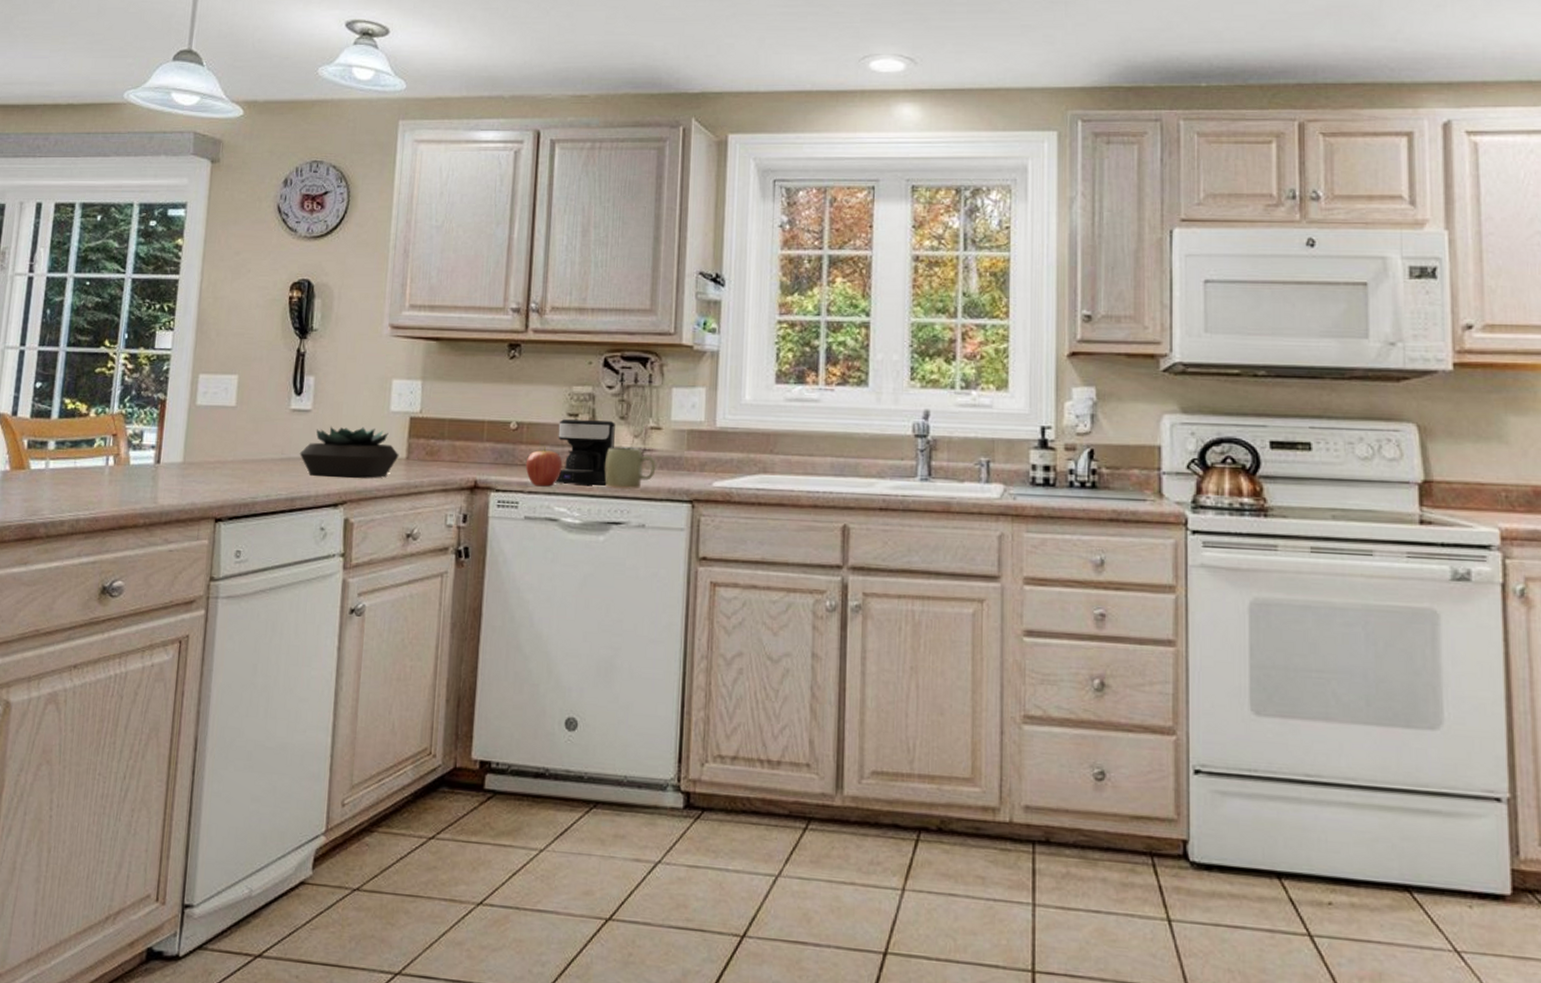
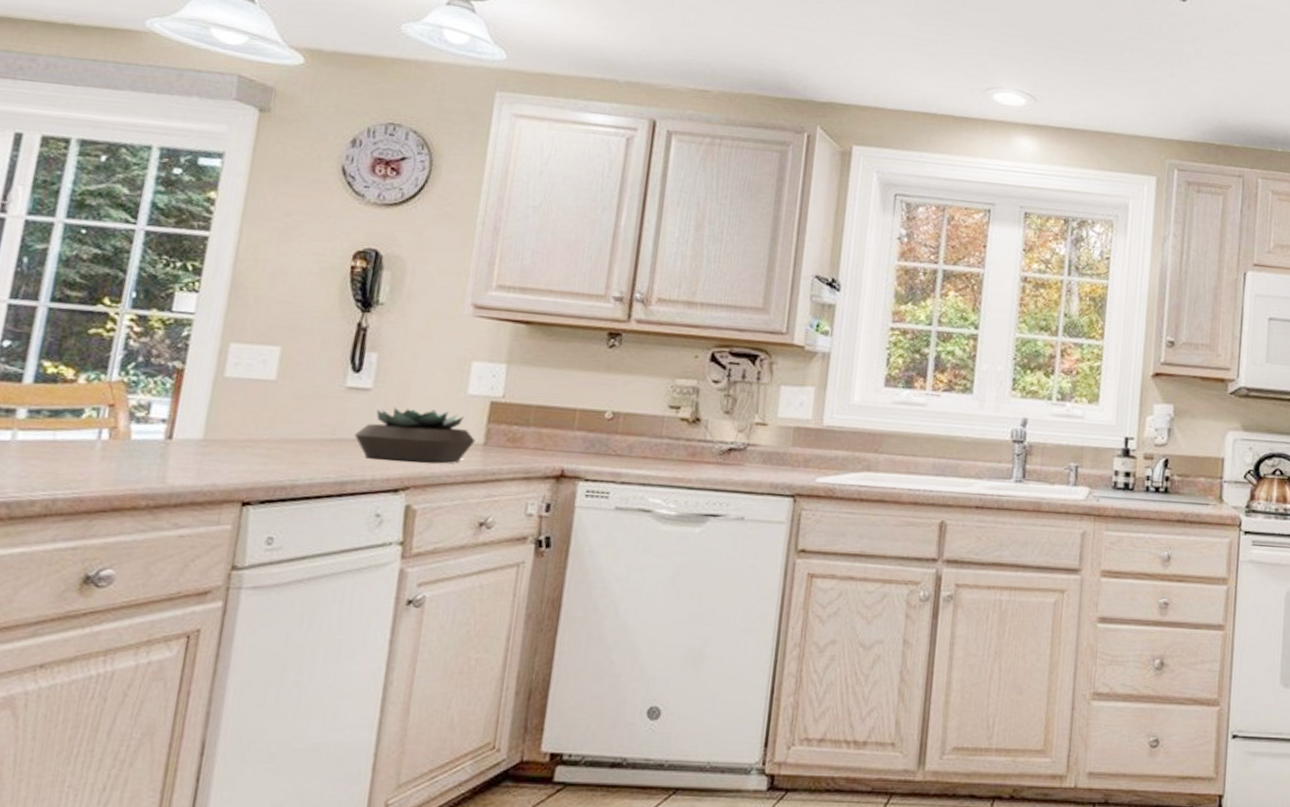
fruit: present [525,446,563,488] -> none [619,437,661,479]
coffee maker: present [555,419,615,486] -> none [651,411,719,478]
mug: present [604,448,656,491] -> none [705,441,760,484]

